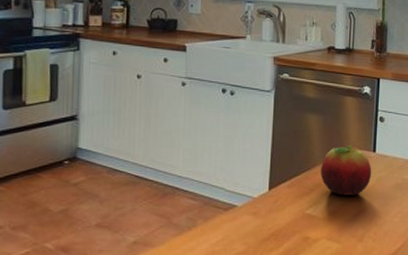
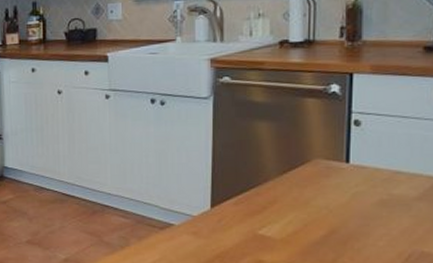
fruit: present [321,146,372,195] -> none [275,156,345,214]

